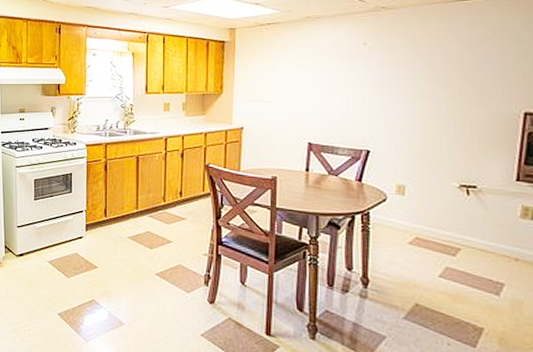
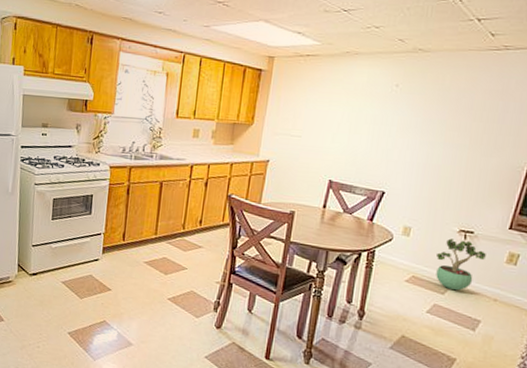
potted plant: none [439,195,496,252] -> present [436,238,486,291]

